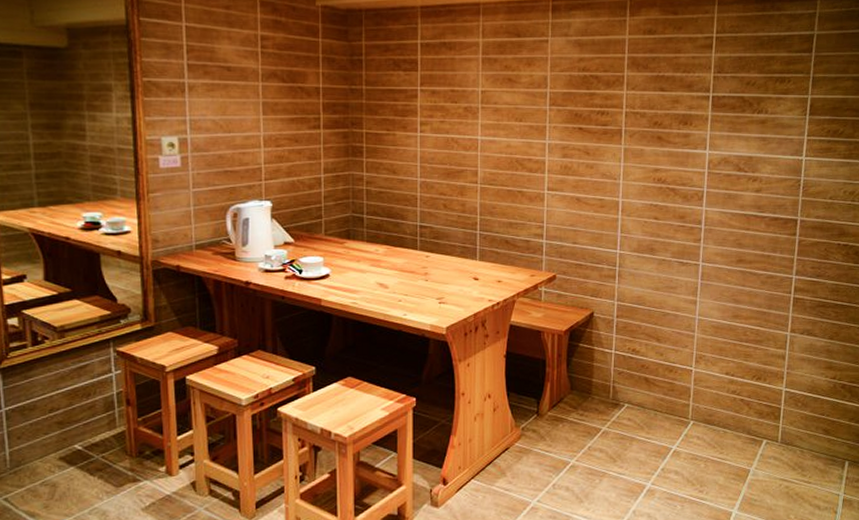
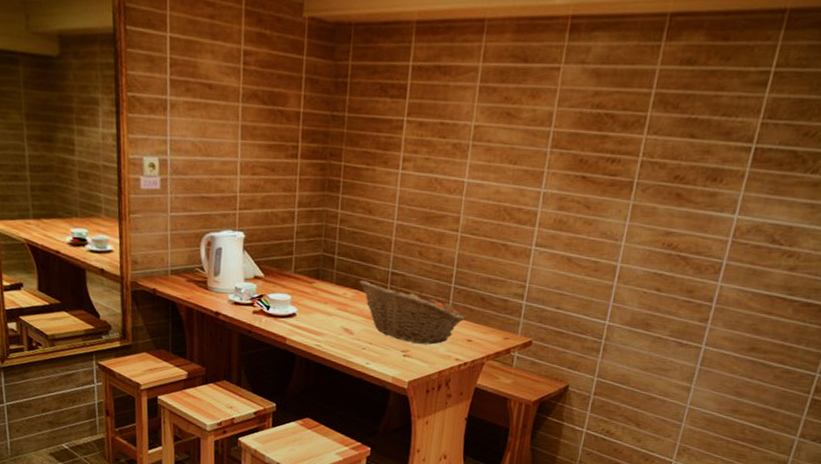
fruit basket: none [390,235,492,290] -> present [359,279,464,345]

